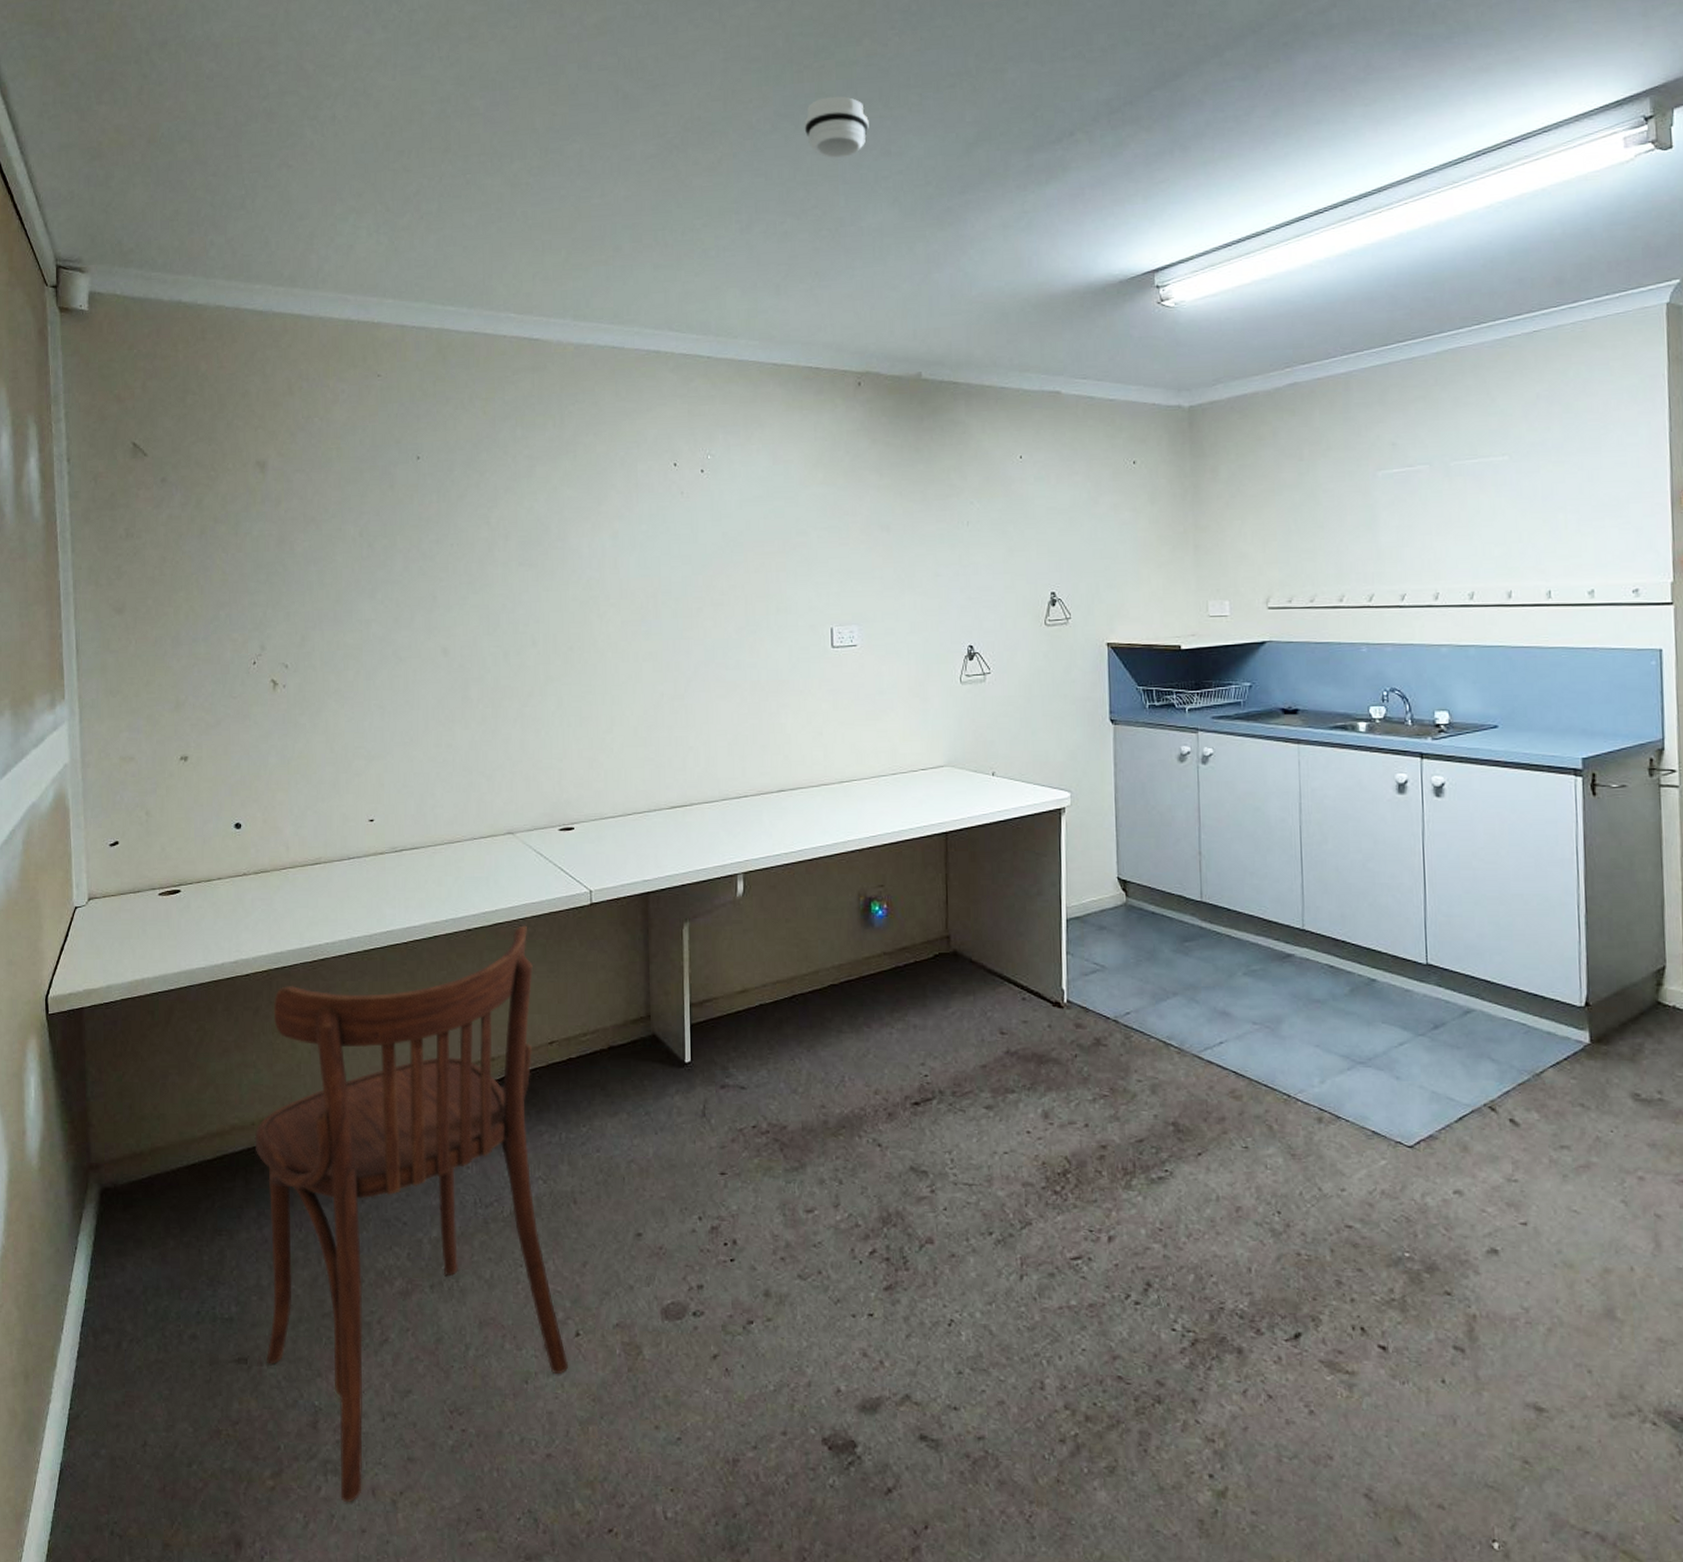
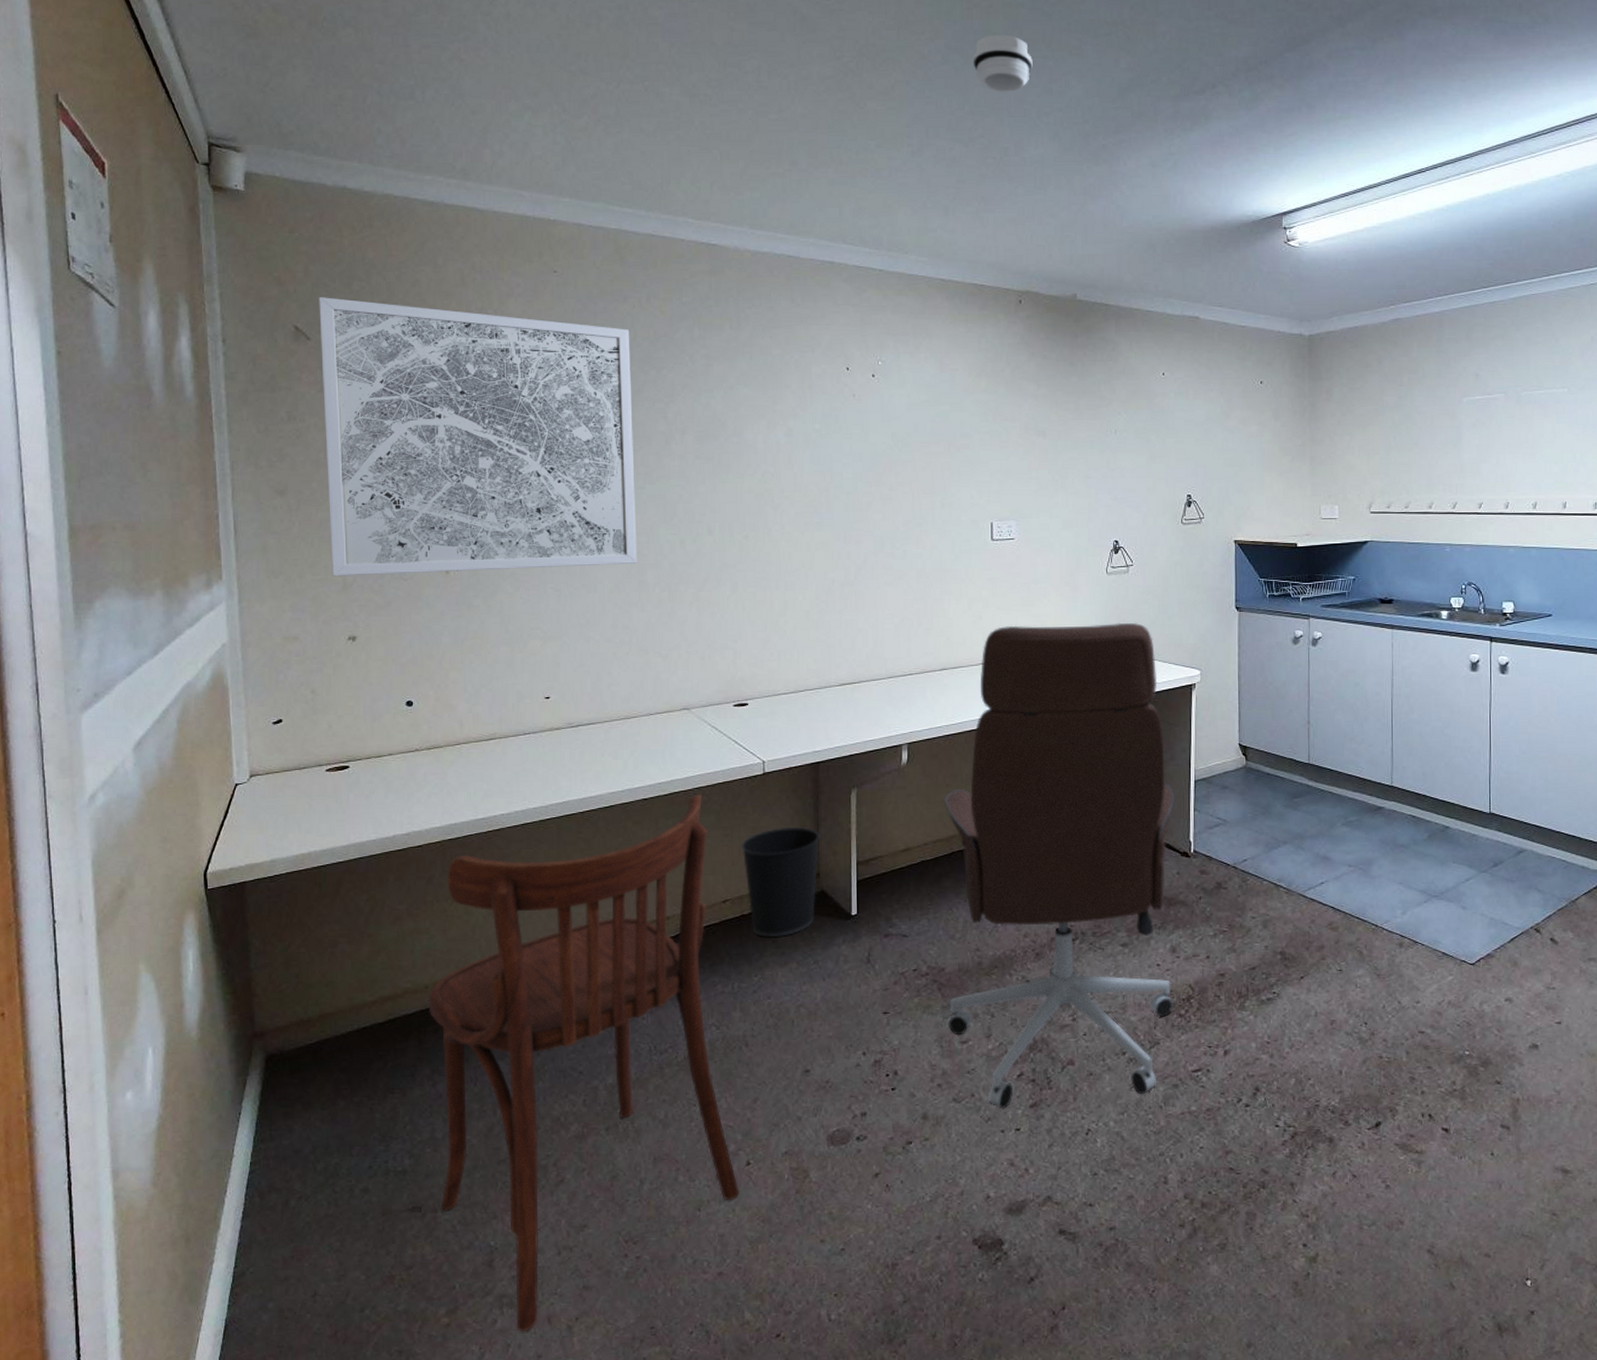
wall art: none [155,412,461,695] -> present [319,297,638,577]
wastebasket: none [567,963,651,1084] -> present [741,826,820,937]
office chair: none [783,737,1048,1290] -> present [943,622,1174,1109]

